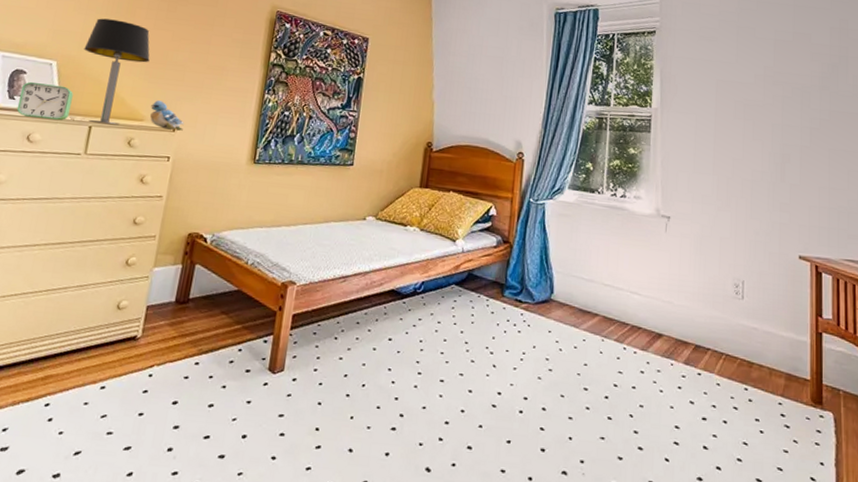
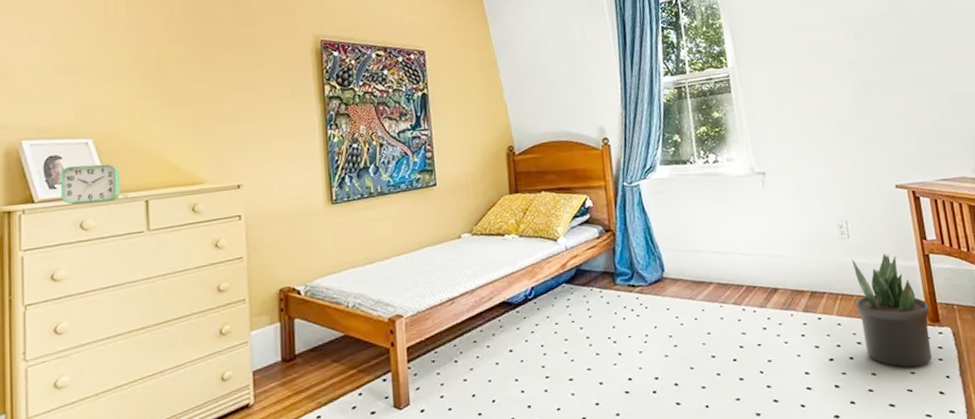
table lamp: present [84,18,150,126] -> none [119,82,195,197]
plush toy: present [150,100,184,131] -> none [208,159,248,188]
planter: none [739,321,814,446] -> present [851,253,933,368]

